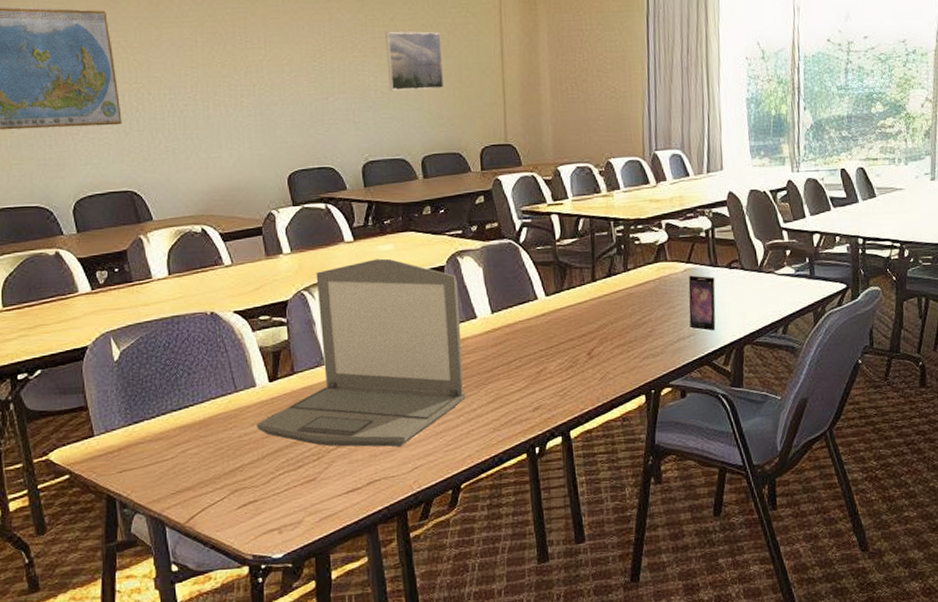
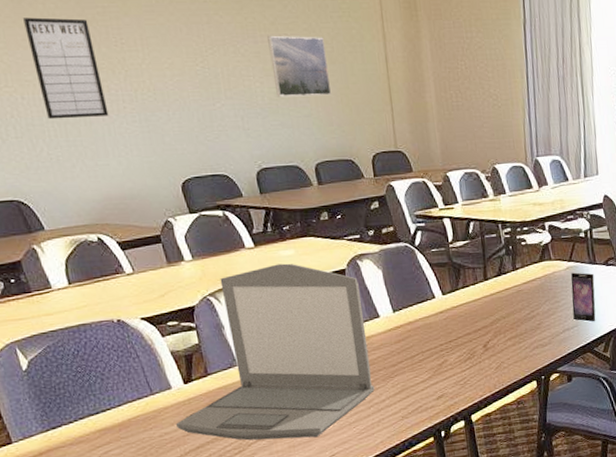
writing board: none [159,18,226,114] -> present [23,17,109,120]

